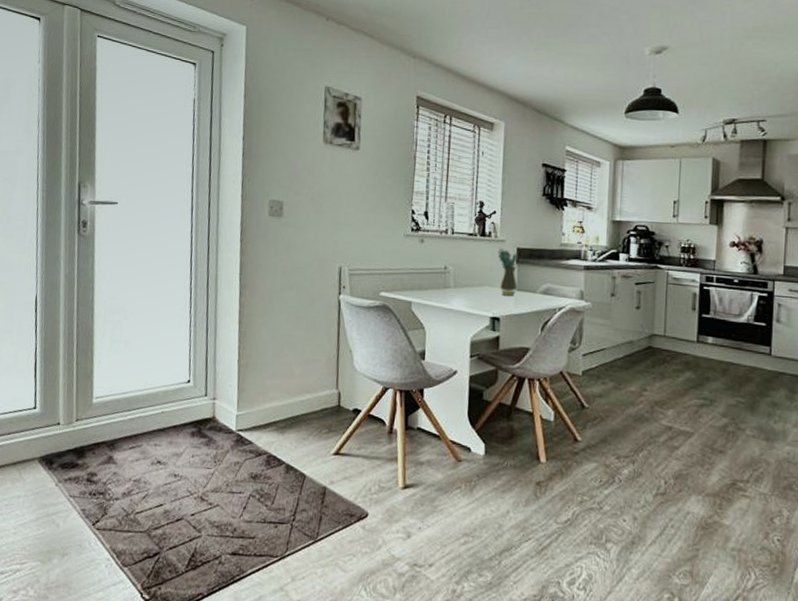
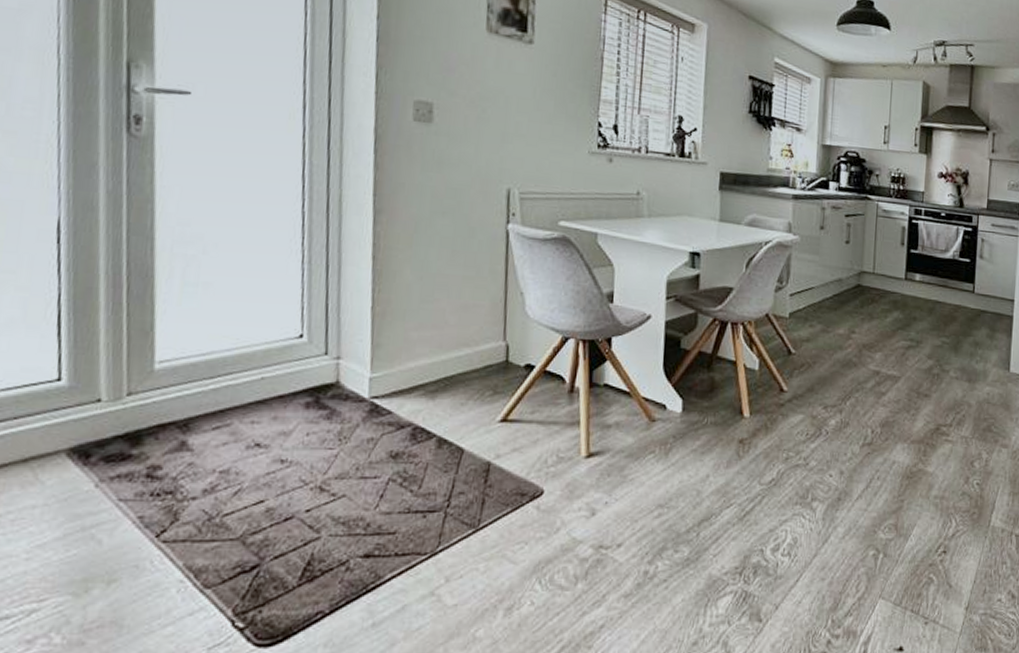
vase: present [497,248,518,297] -> none [698,171,721,229]

